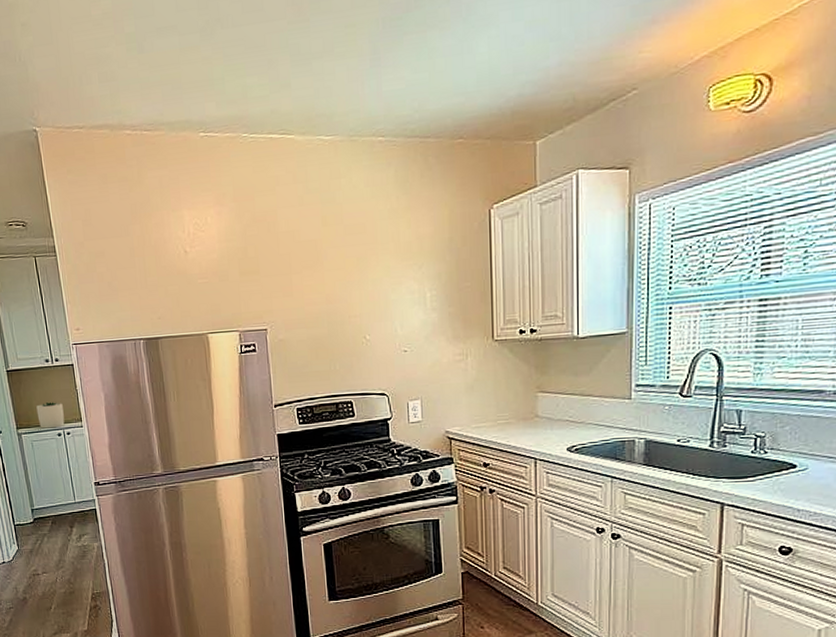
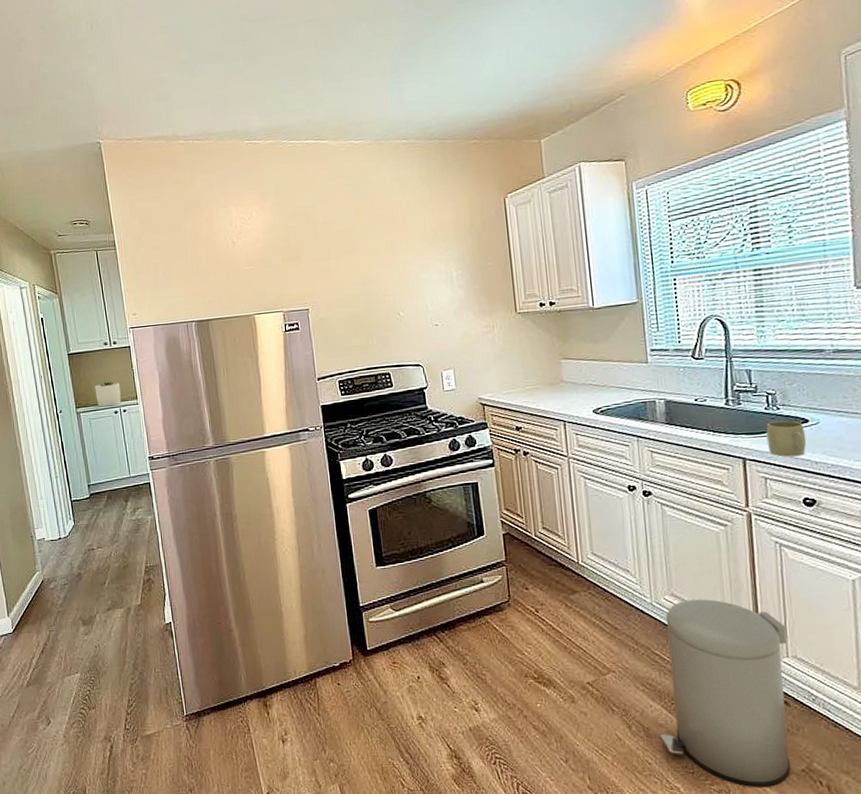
mug: none [749,465,792,504] -> present [766,420,807,457]

